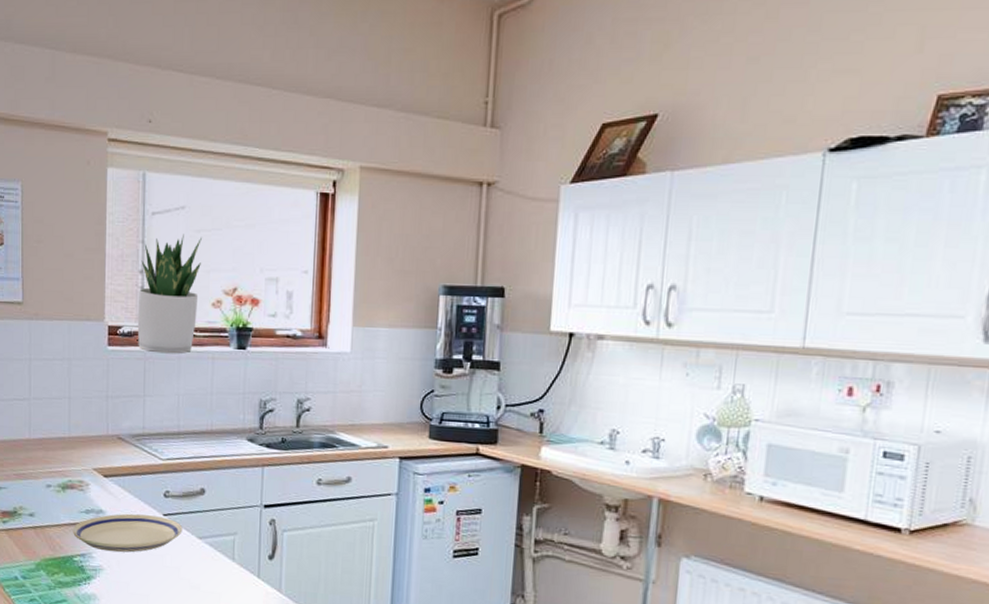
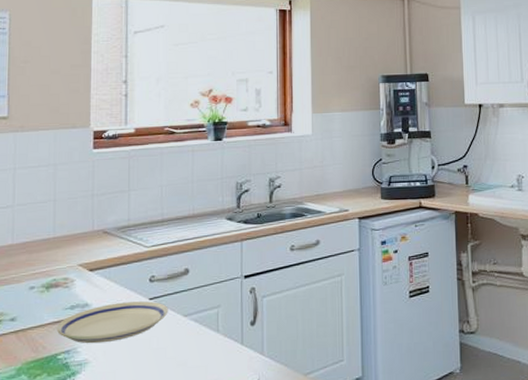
planter: present [137,233,202,354] -> none [121,47,180,151]

